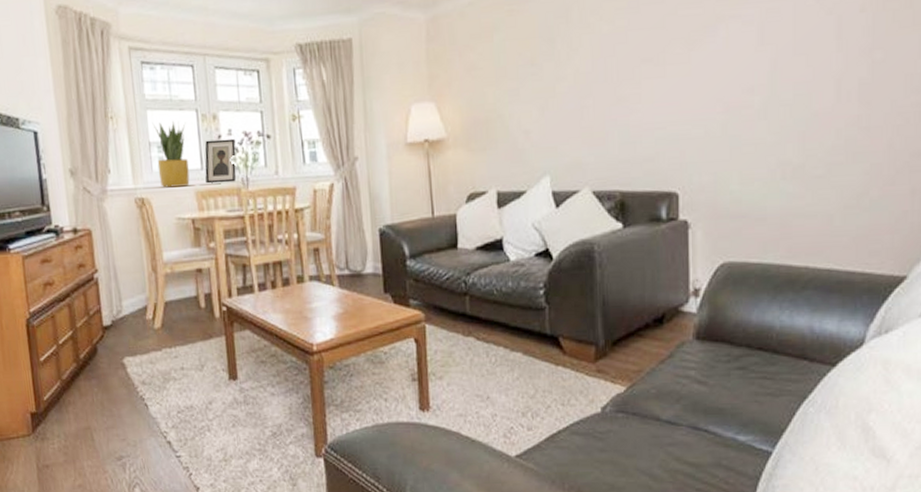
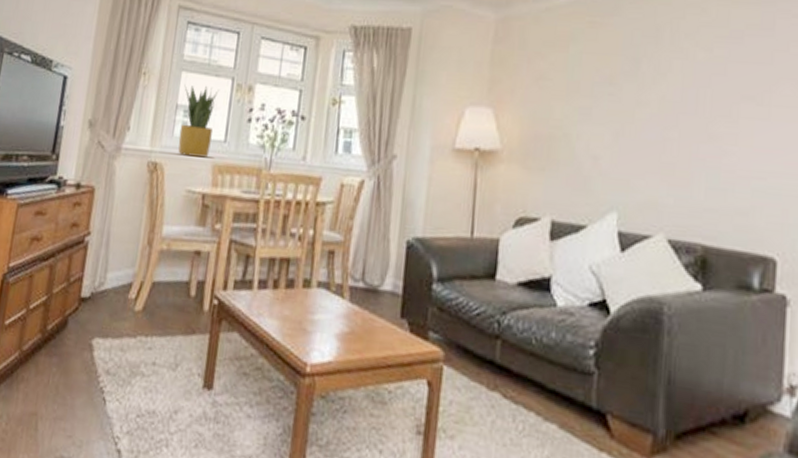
picture frame: present [204,138,237,184] -> none [226,112,267,161]

